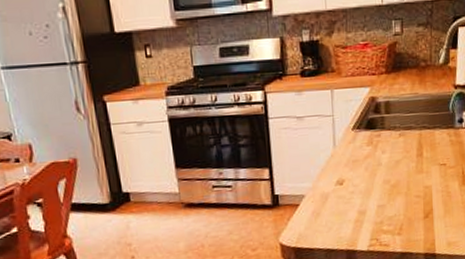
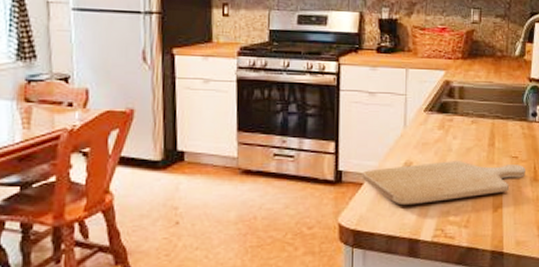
chopping board: none [297,171,454,221] -> present [362,161,525,206]

